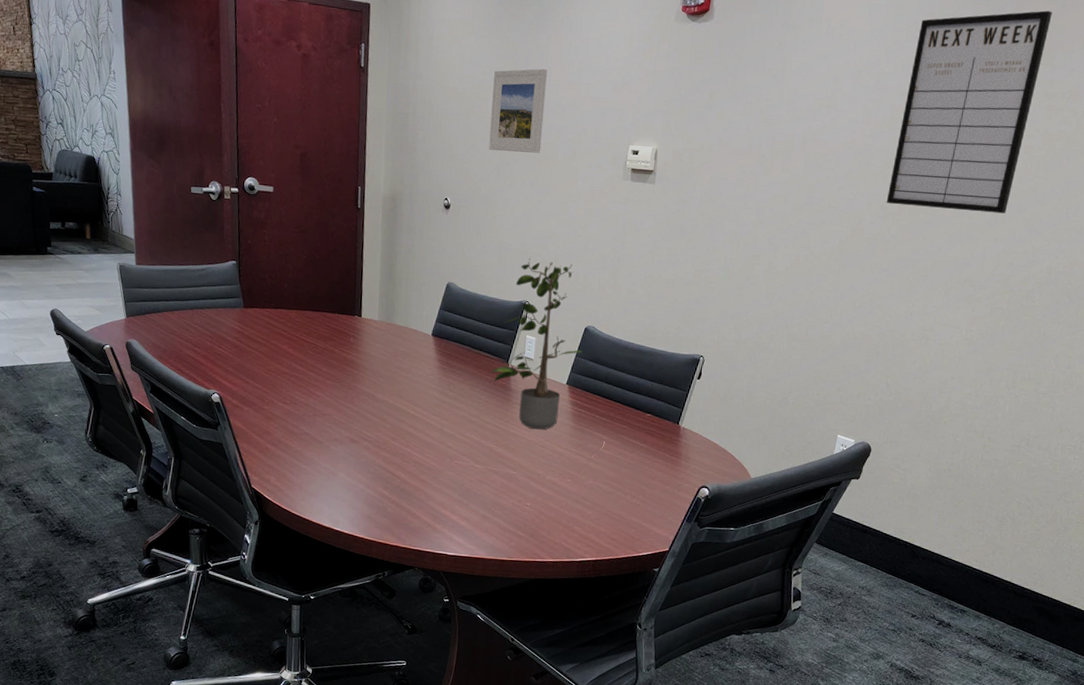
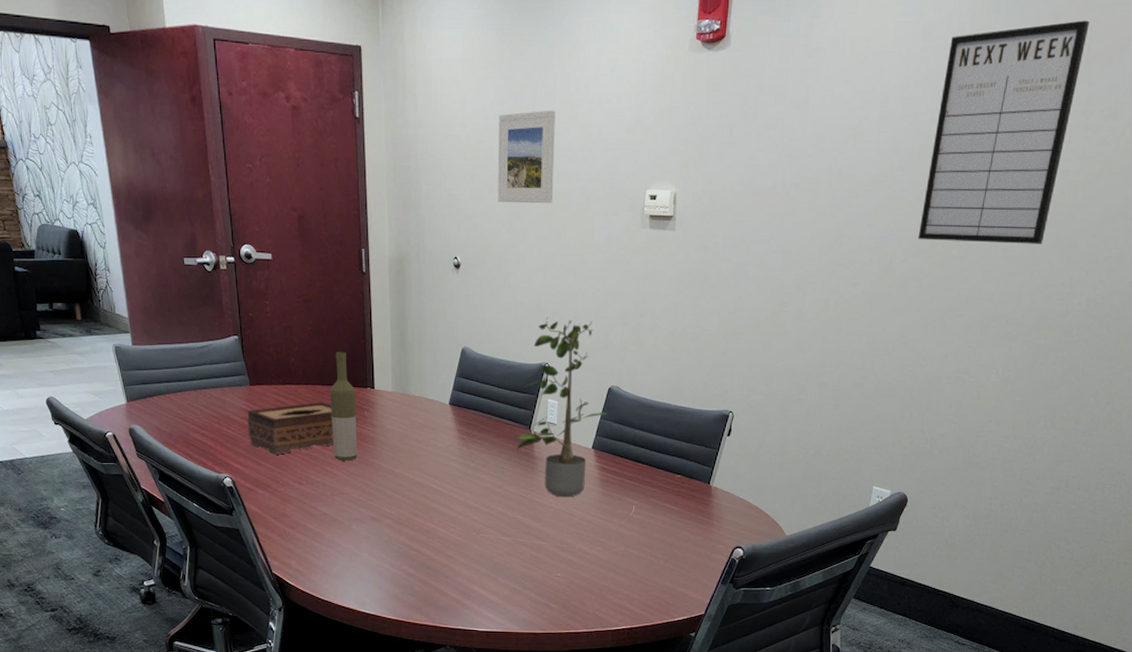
tissue box: none [238,326,320,375] -> present [247,402,334,455]
bottle: none [318,280,344,384] -> present [329,351,358,461]

